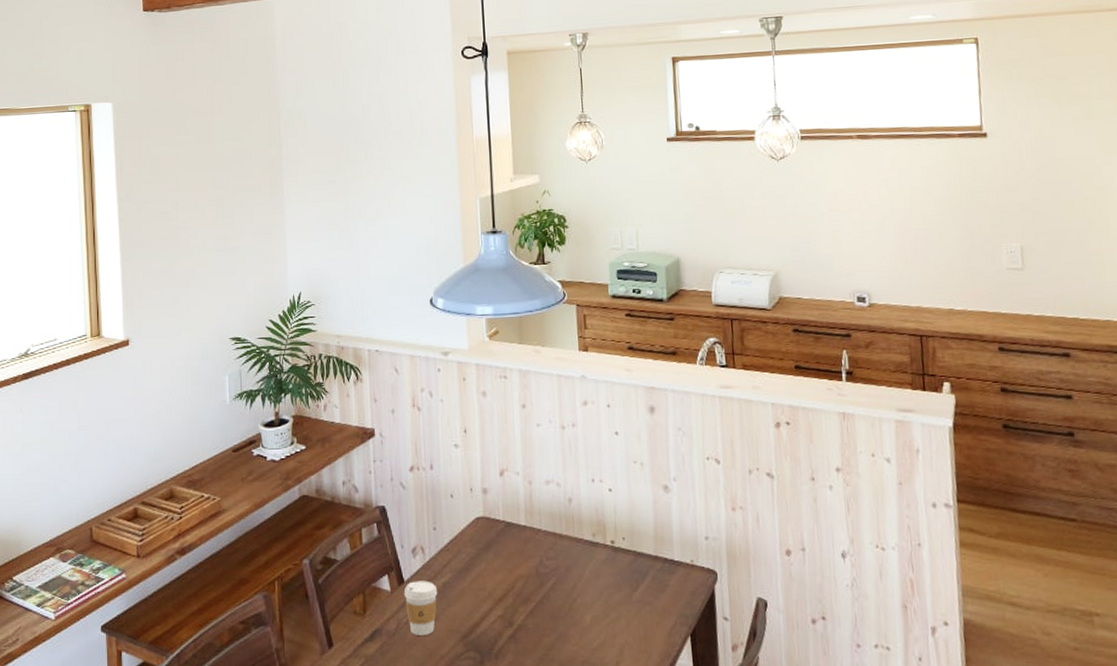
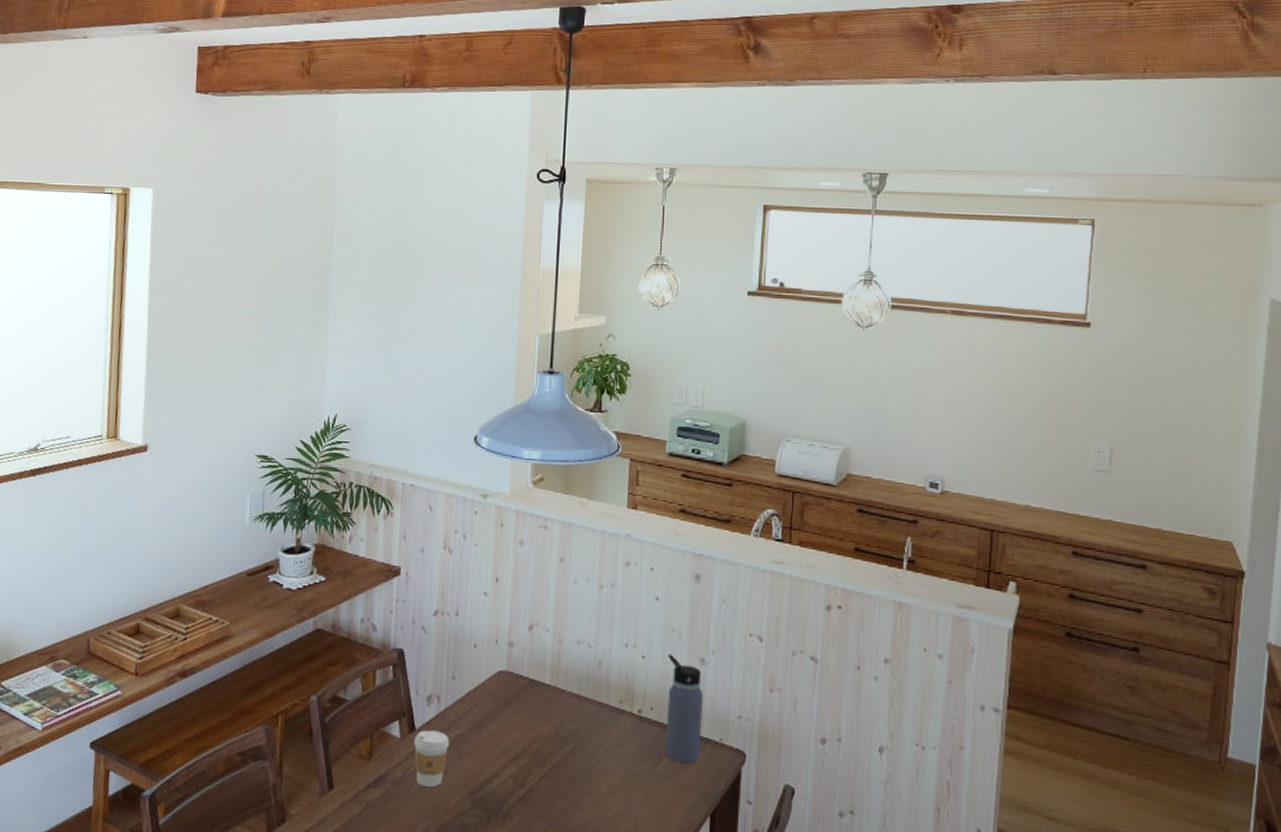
water bottle: none [633,484,674,587] -> present [664,653,703,763]

